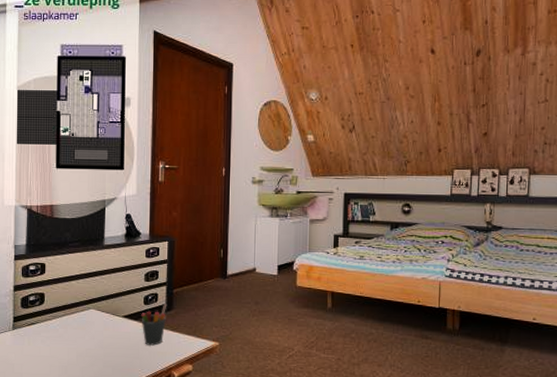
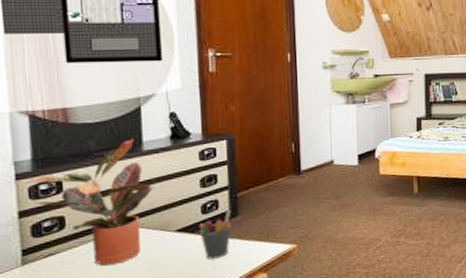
potted plant: none [22,234,109,339] -> present [27,138,153,266]

